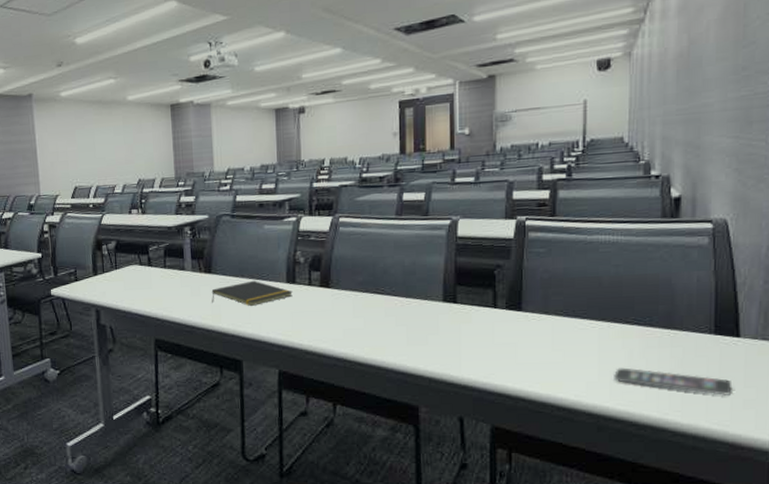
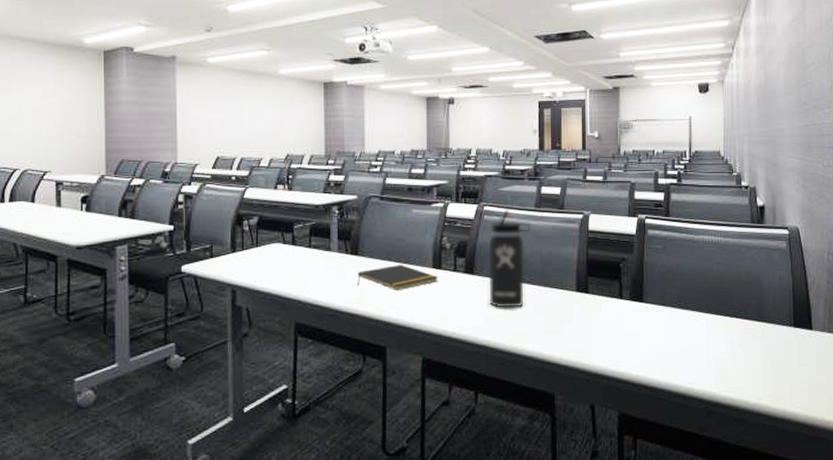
thermos bottle: none [344,219,391,321] -> present [488,209,531,308]
smartphone: present [614,367,733,397] -> none [719,356,809,383]

